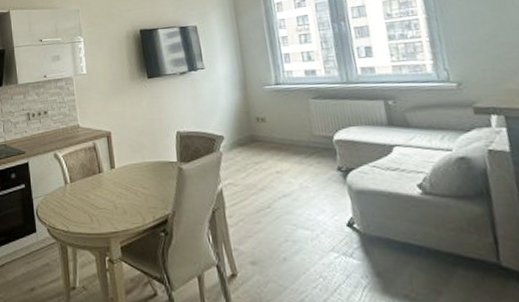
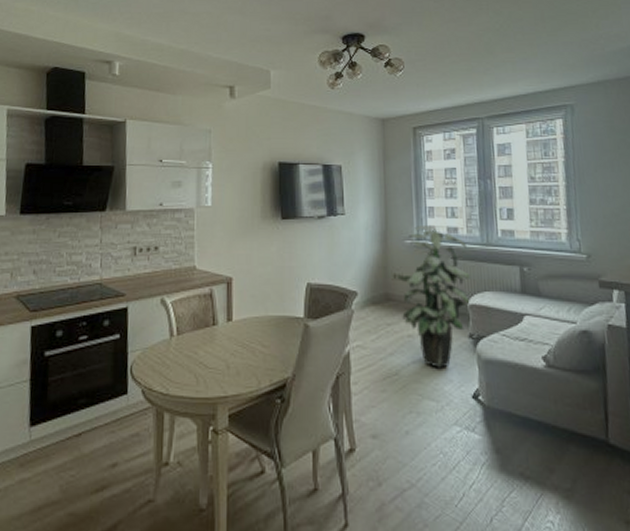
indoor plant: none [260,71,336,200] -> present [397,226,470,368]

